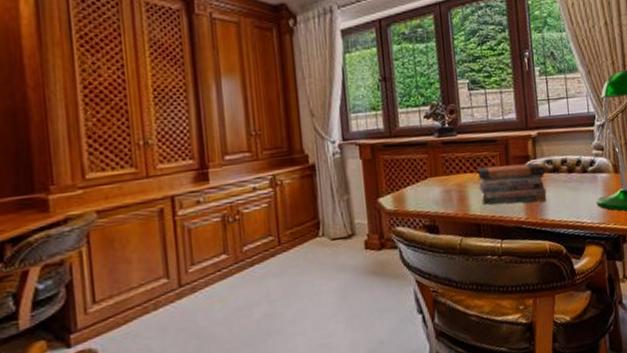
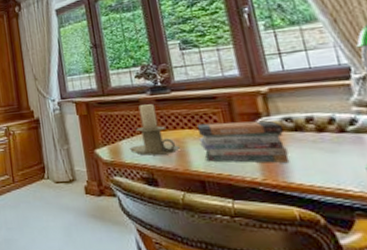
candle holder: none [413,147,463,202] -> present [129,104,182,156]

